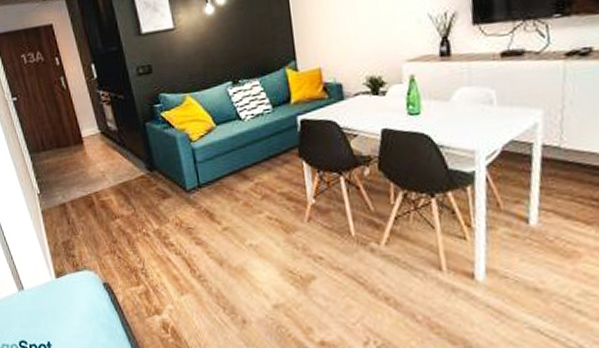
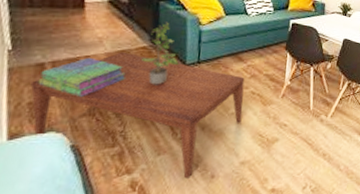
coffee table: none [59,183,263,322] -> present [30,51,245,179]
stack of books: none [64,193,133,234] -> present [38,57,126,97]
potted plant: none [143,146,180,217] -> present [142,23,179,85]

